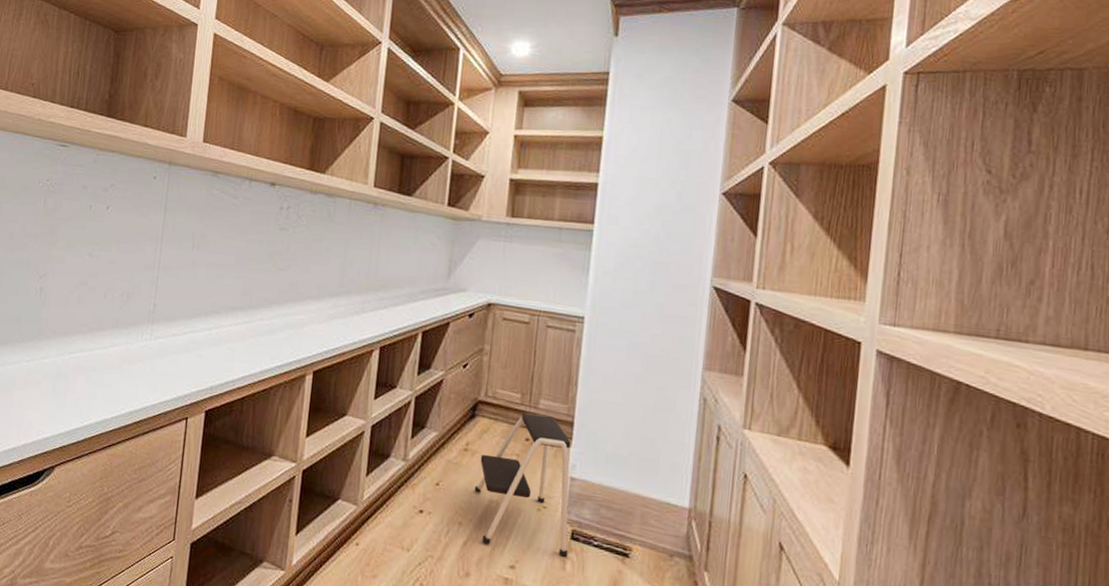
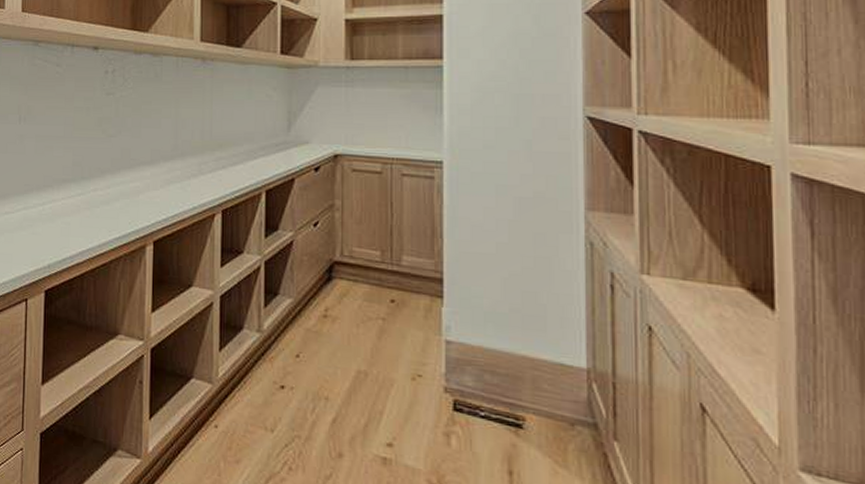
step stool: present [474,412,571,557] -> none [339,271,452,431]

